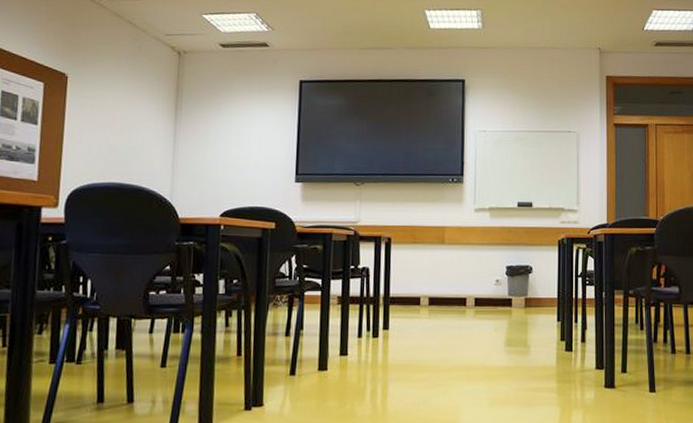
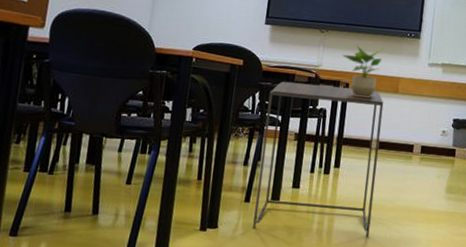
side table: none [301,241,430,403] -> present [253,81,384,237]
potted plant: none [381,195,425,252] -> present [342,45,384,98]

